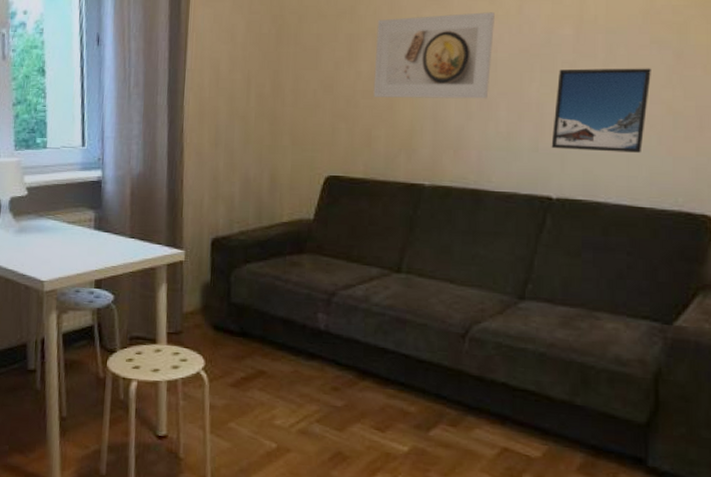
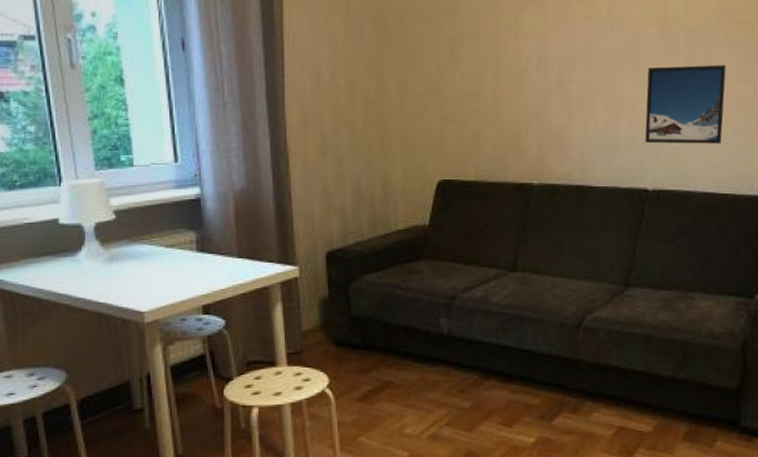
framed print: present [373,12,495,99] -> none [478,13,588,99]

